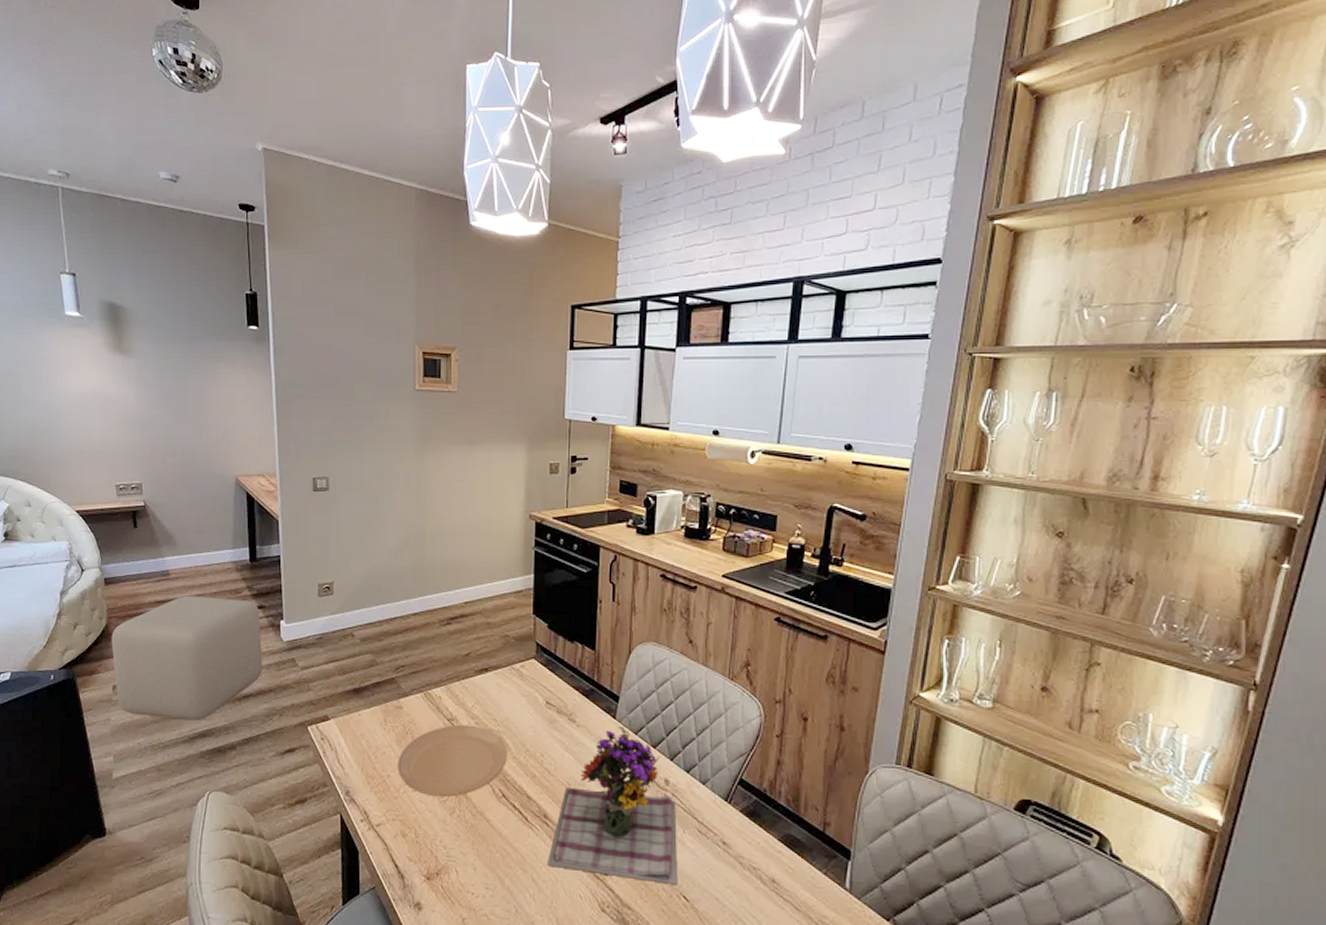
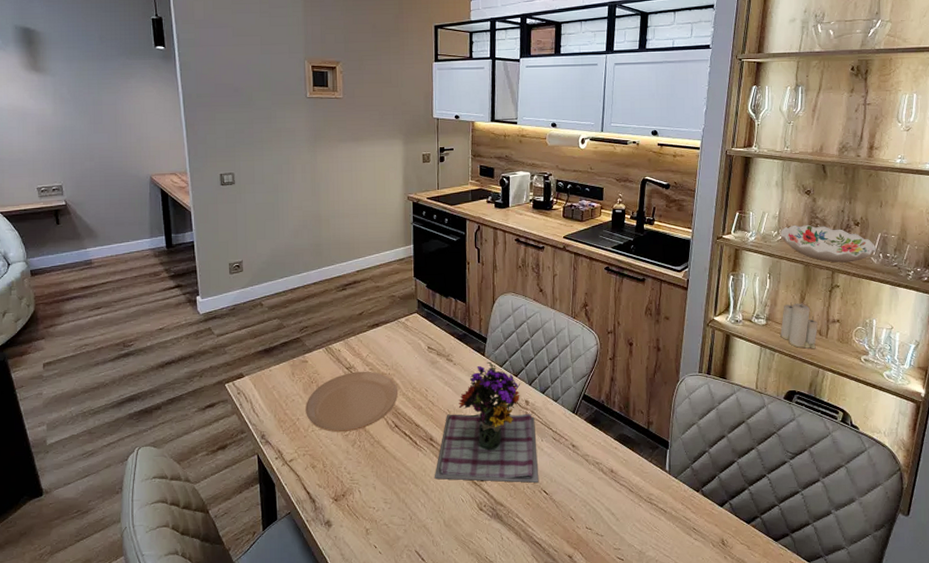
pouf: present [111,595,263,721] -> none [40,280,183,388]
candle: none [1012,681,1068,747] -> present [780,302,818,349]
decorative bowl: none [1017,577,1158,633] -> present [780,224,877,263]

